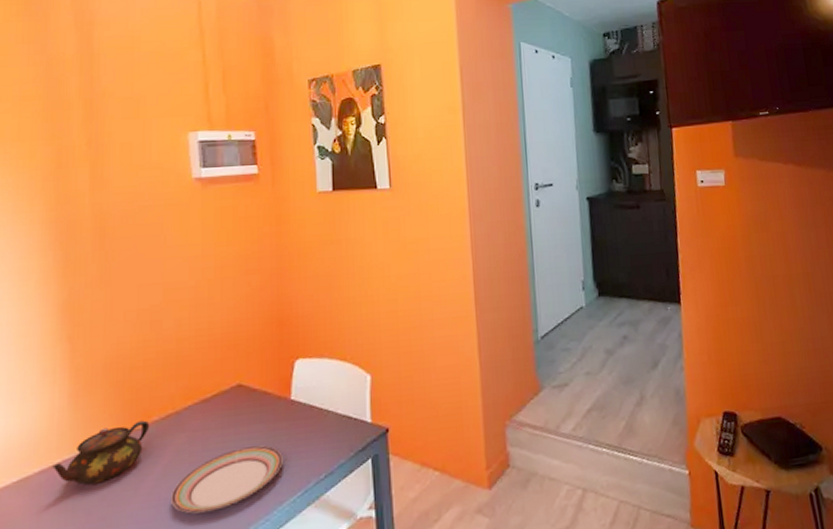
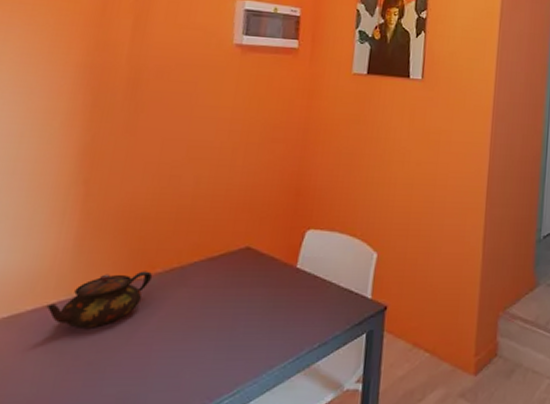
plate: present [171,445,283,514] -> none [162,309,280,368]

